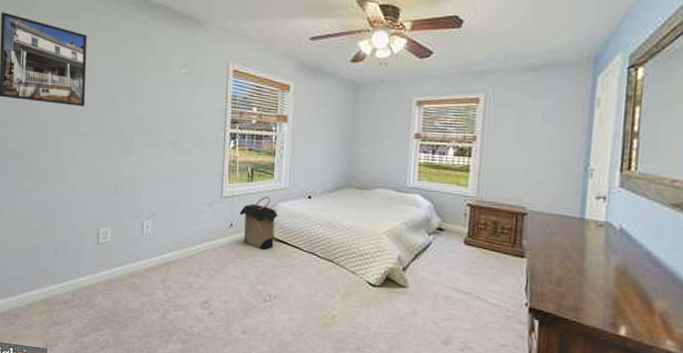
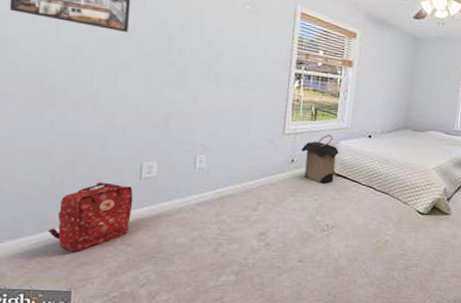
backpack: none [29,246,93,311] -> present [47,181,134,251]

